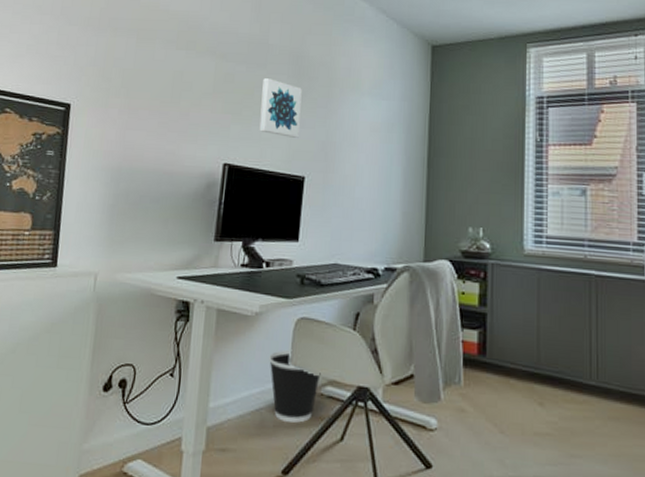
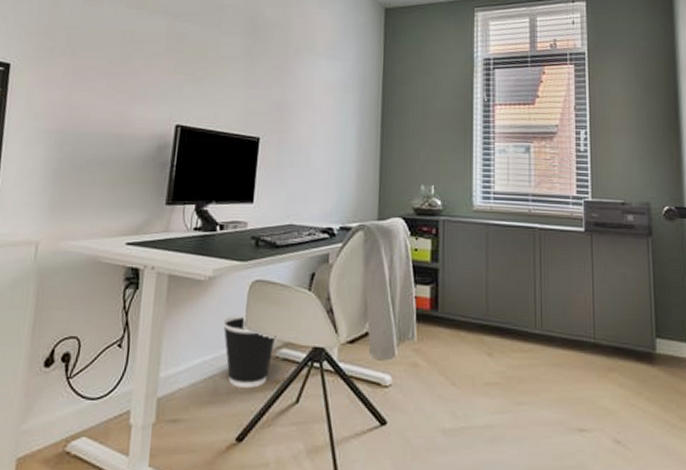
wall art: present [259,78,302,138] -> none [213,38,257,99]

